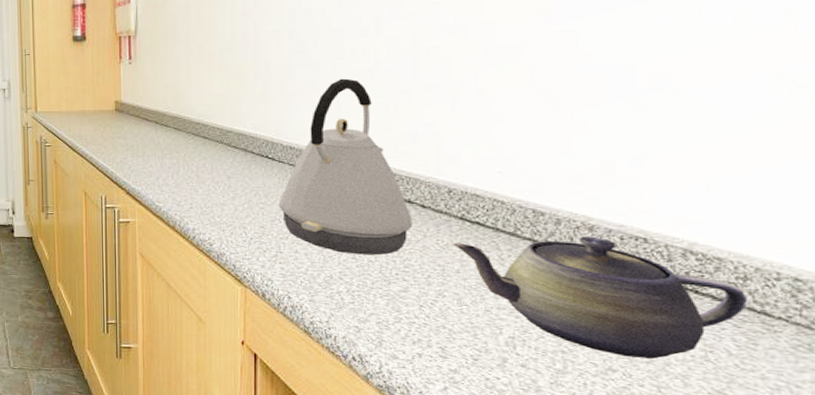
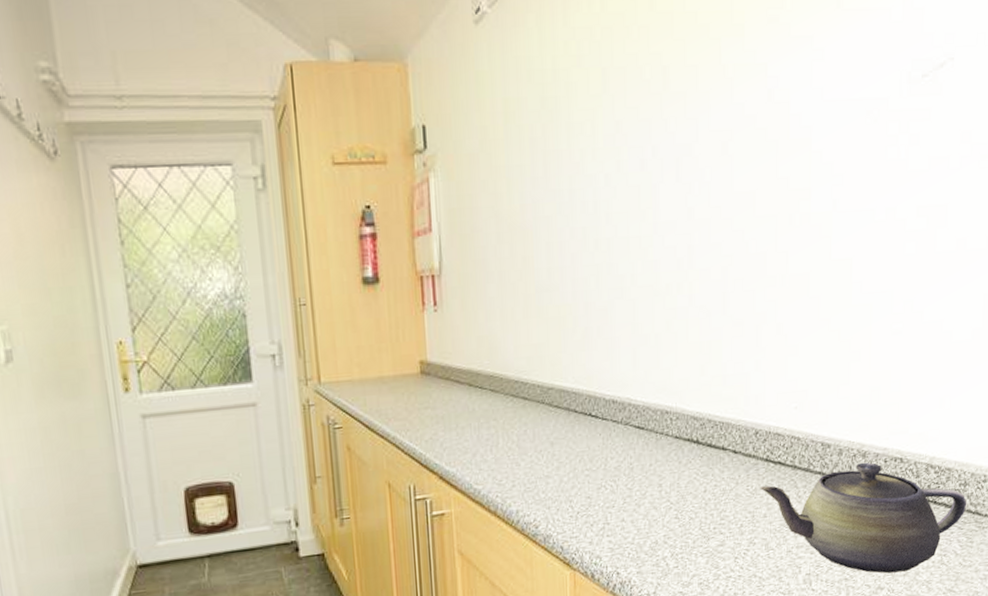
kettle: present [279,78,413,255] -> none [605,317,726,514]

